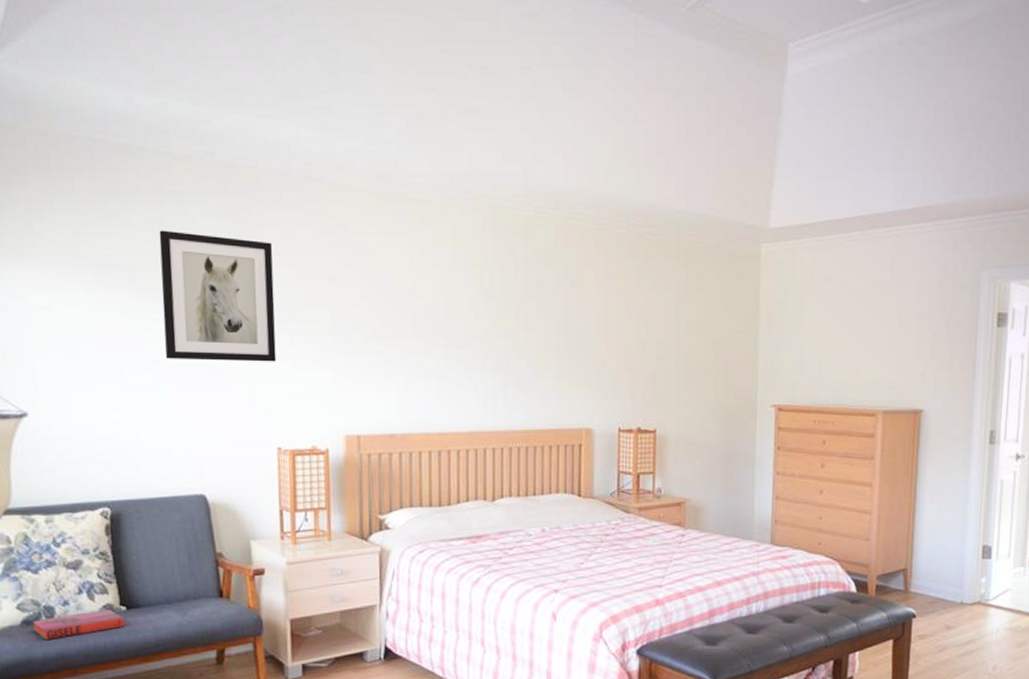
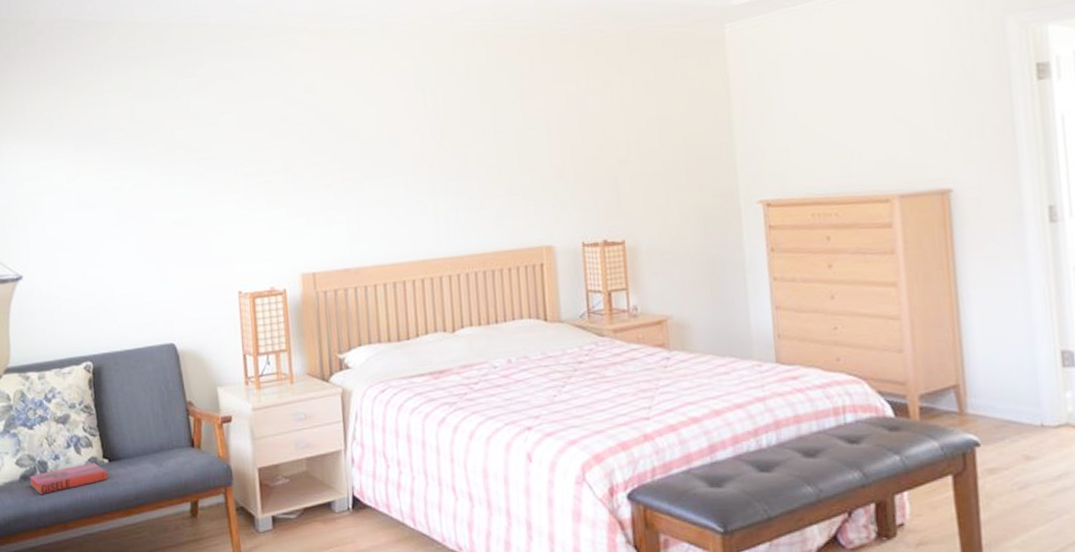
wall art: present [159,230,277,362] -> none [126,91,234,214]

